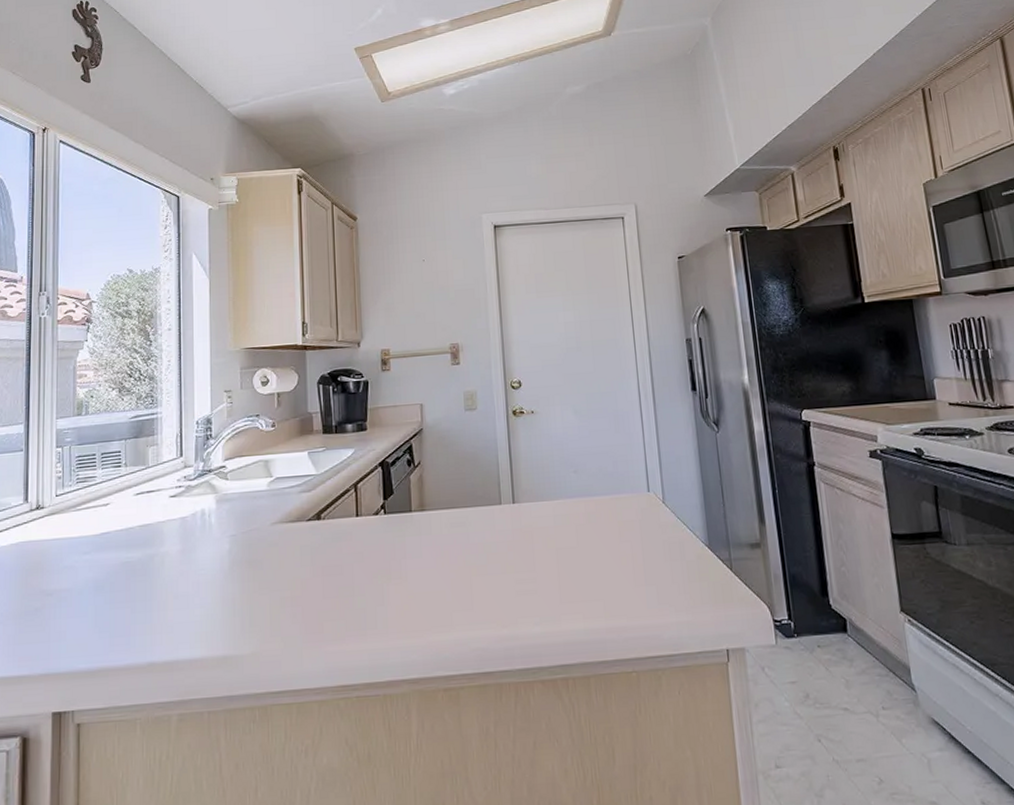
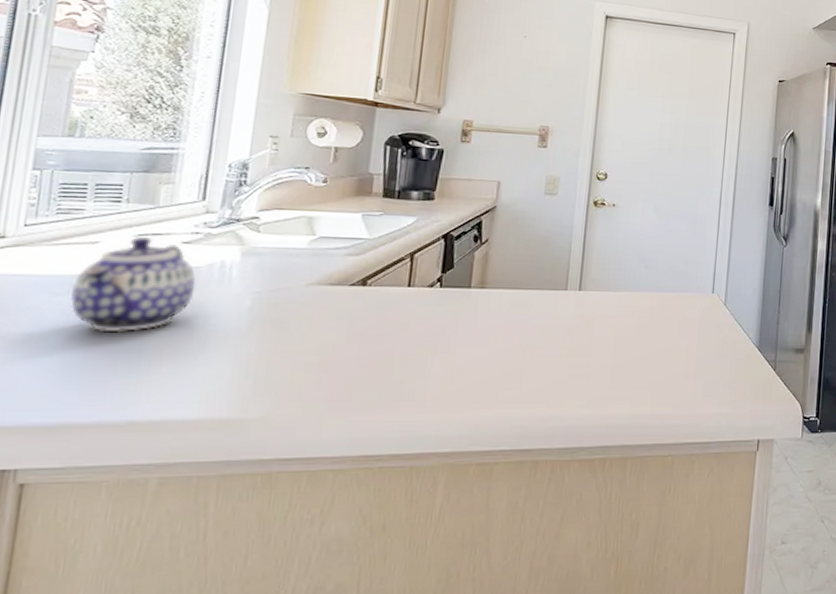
teapot: none [94,494,185,584] -> present [69,236,197,333]

